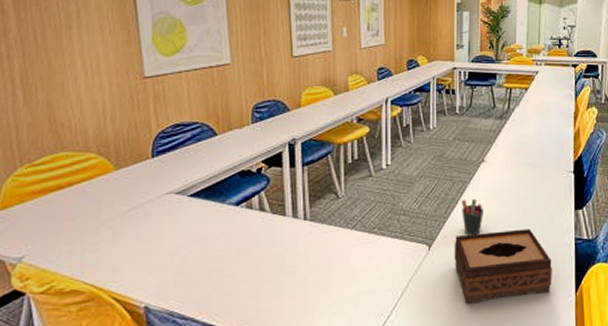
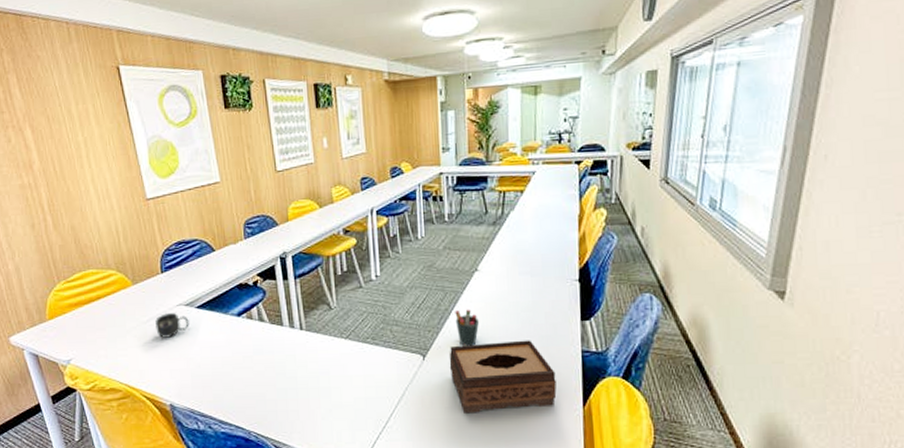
mug: none [137,202,179,231] -> present [155,313,189,339]

